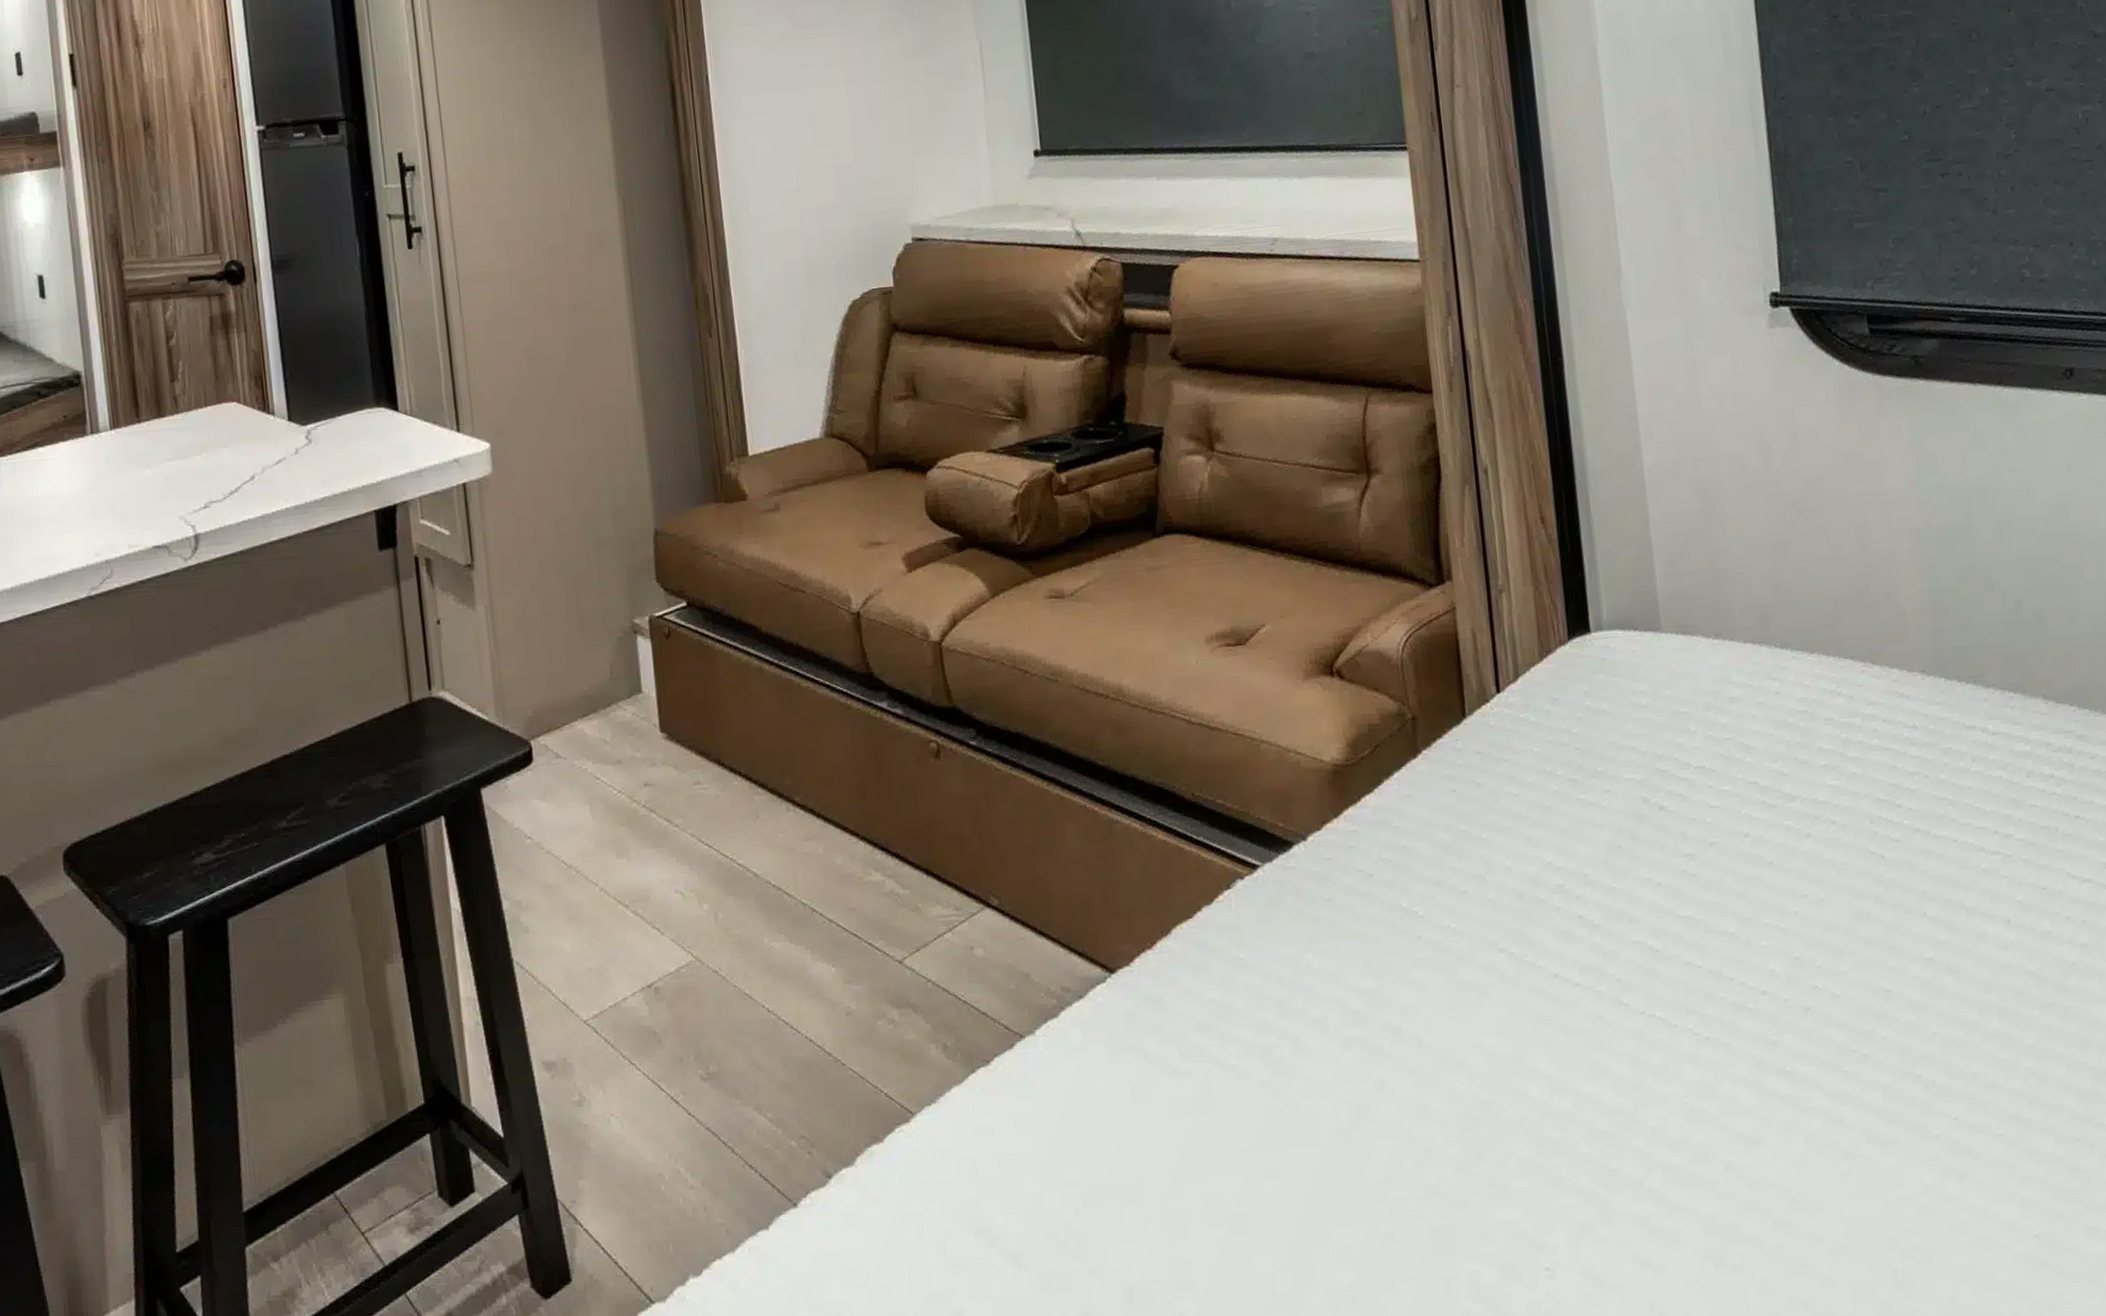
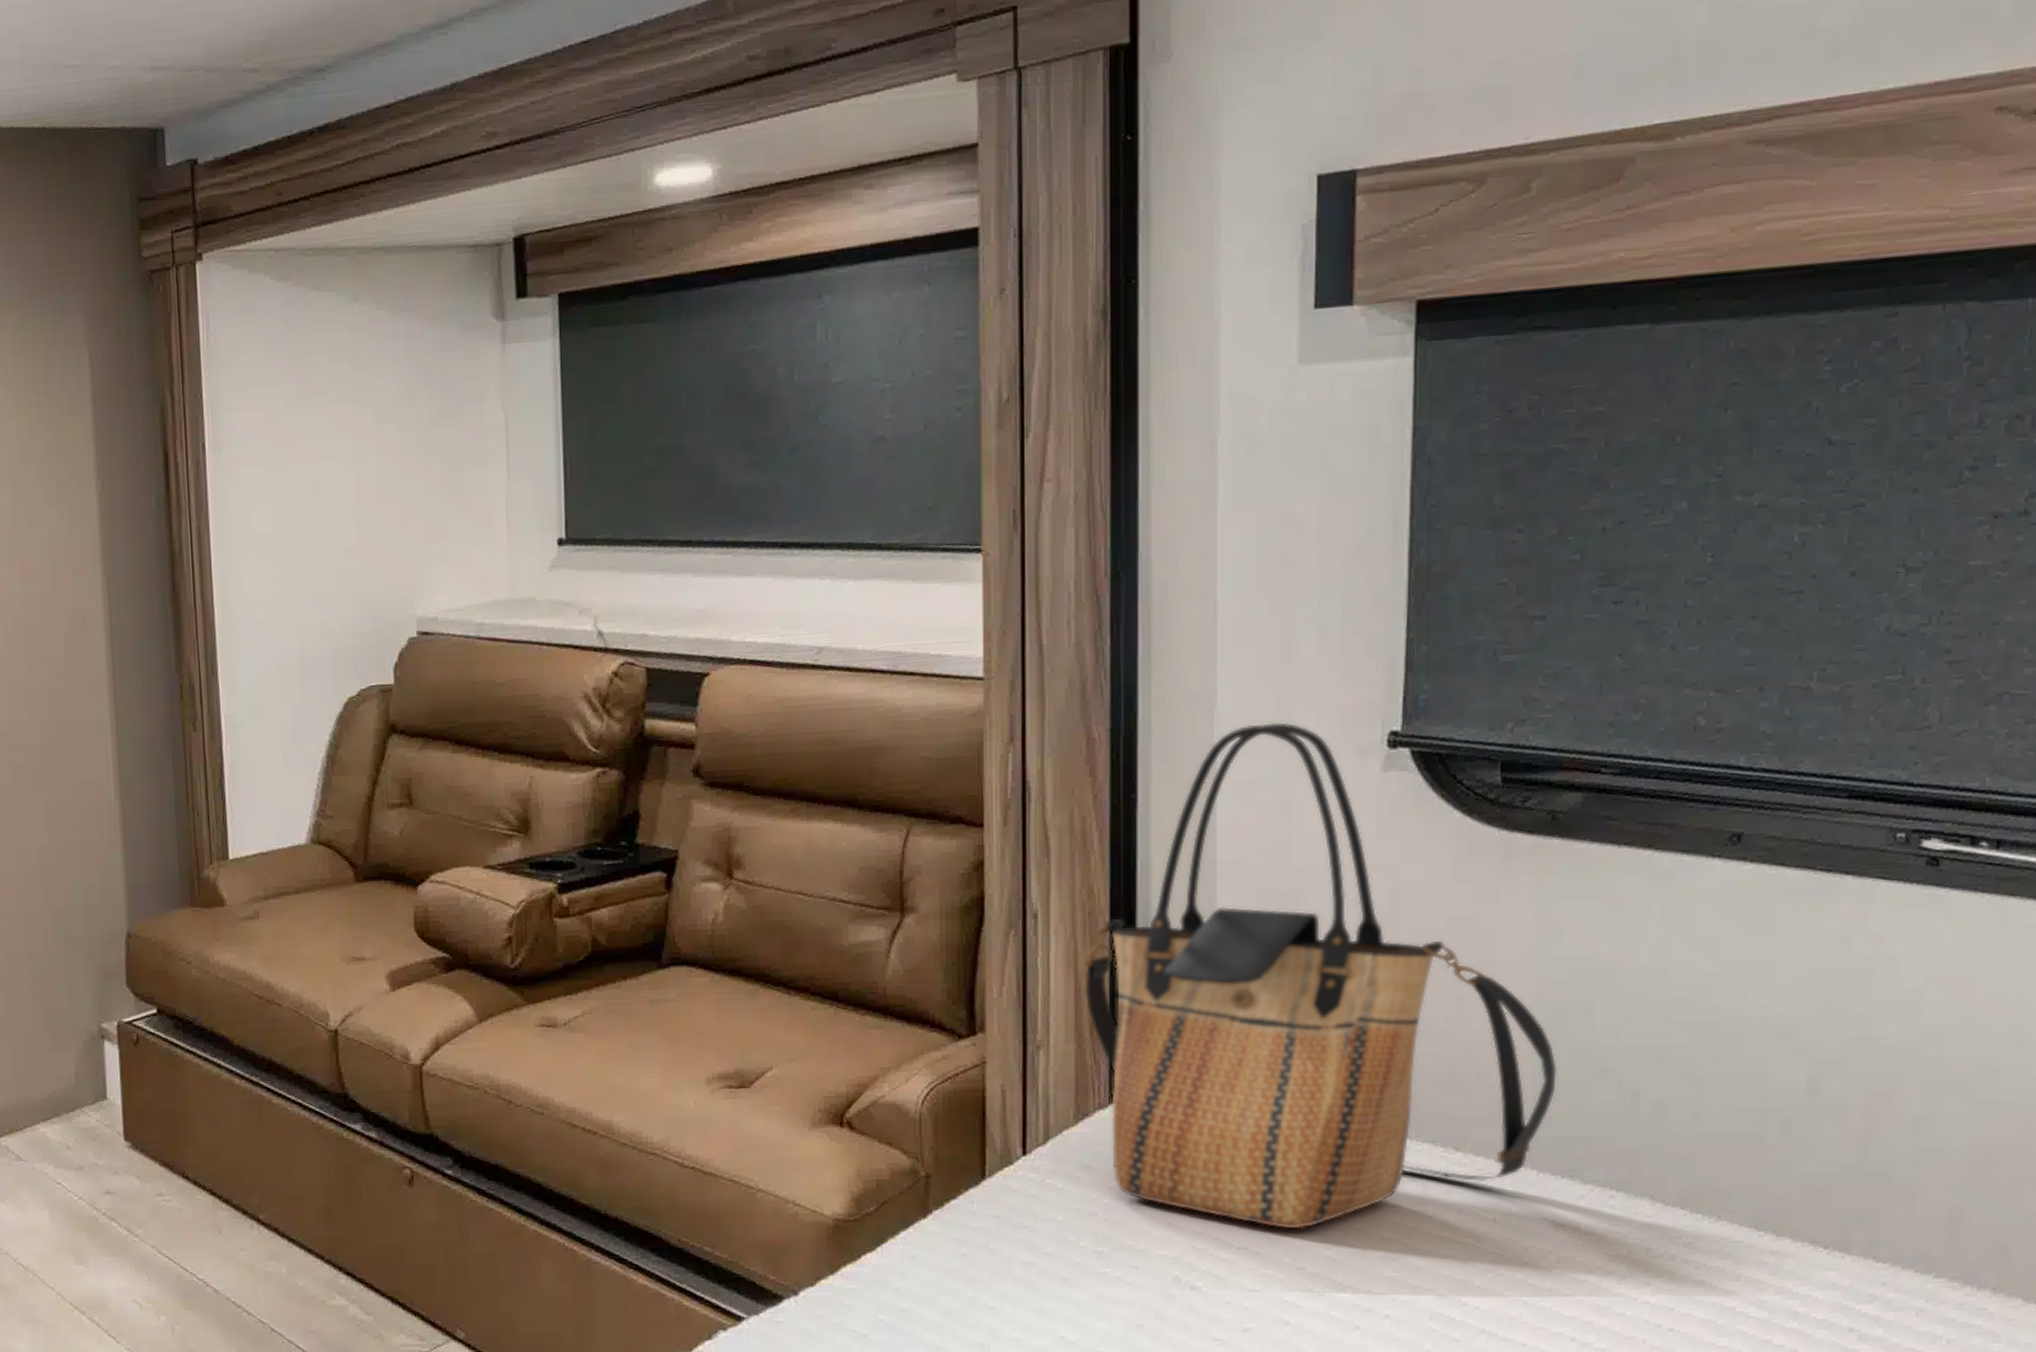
tote bag: none [1531,288,1952,747] -> present [1083,722,1557,1230]

